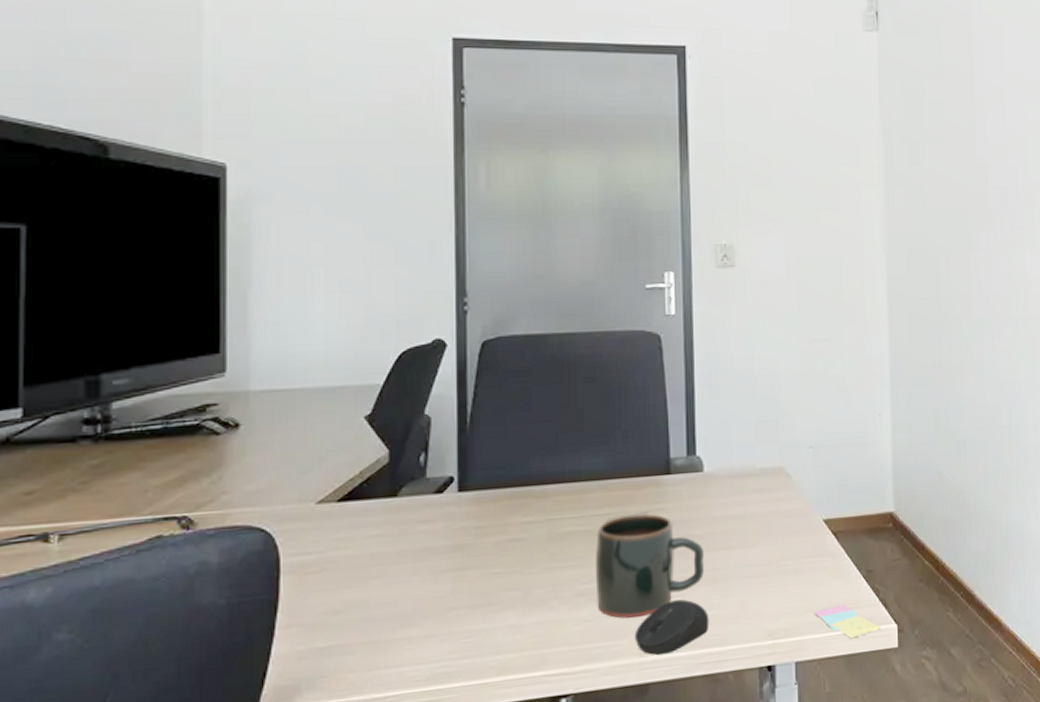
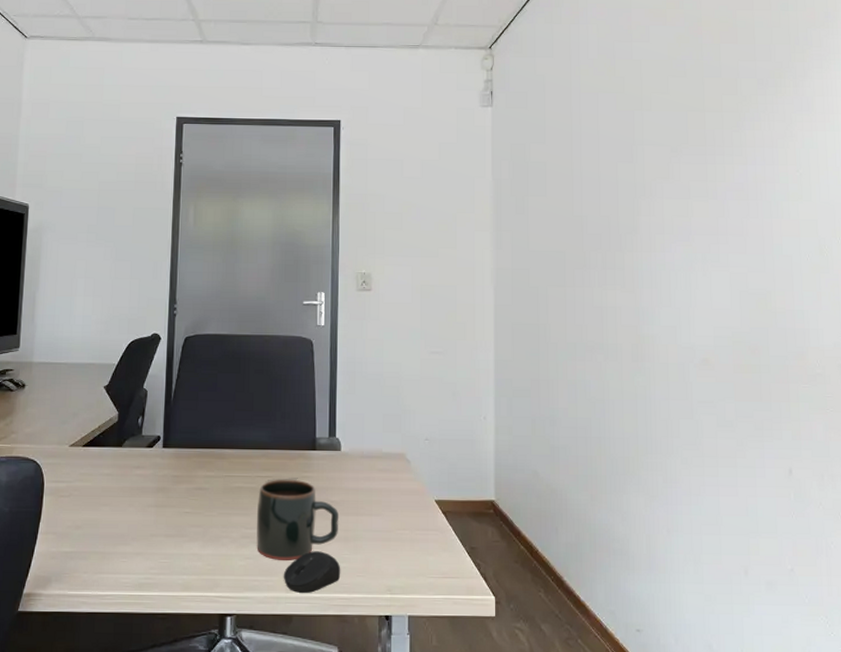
sticky notes: present [814,604,881,639] -> none [425,573,481,603]

